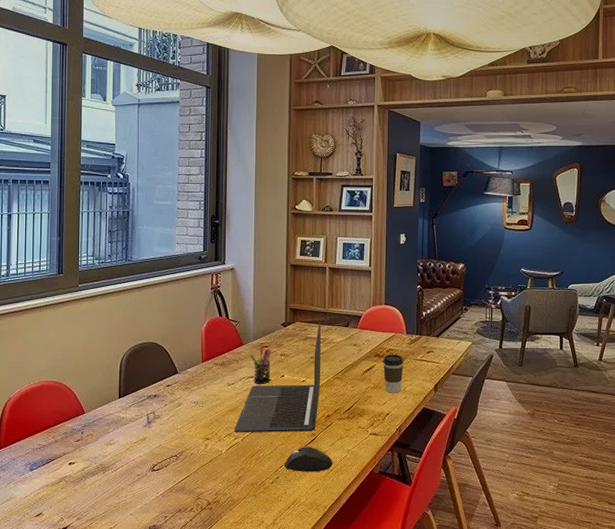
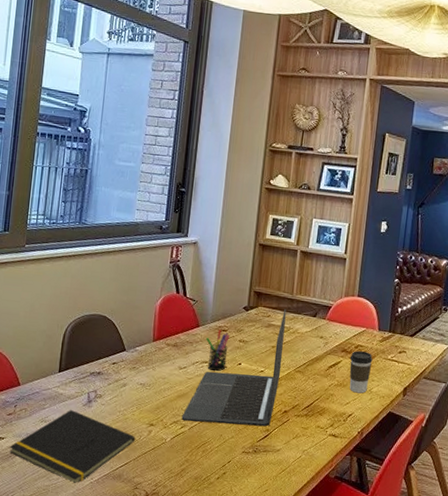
notepad: none [80,432,194,499] -> present [10,410,135,483]
mouse: present [284,447,333,472] -> none [232,442,286,471]

